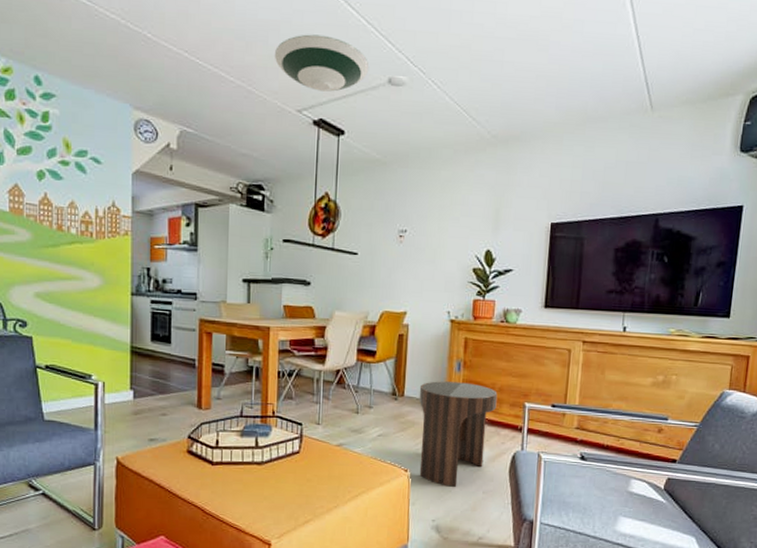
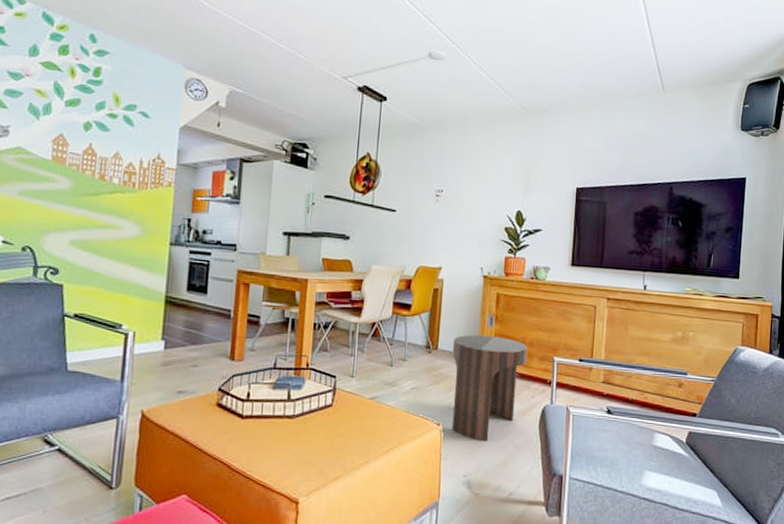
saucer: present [275,34,370,92] -> none [324,10,412,62]

